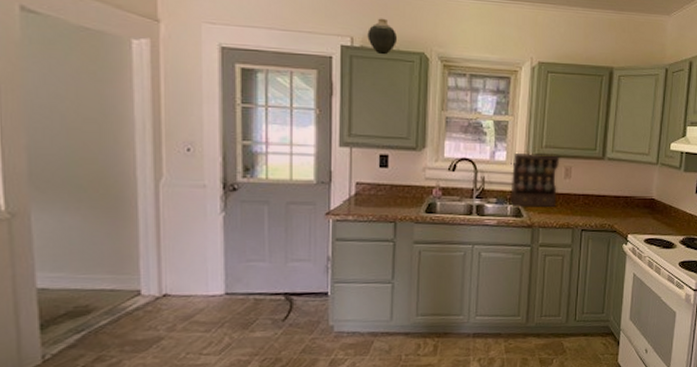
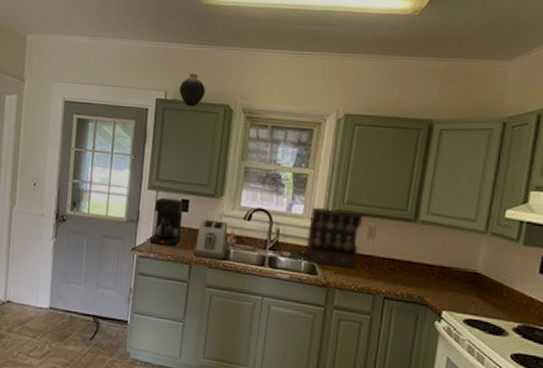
coffee maker: none [346,154,383,206] -> present [149,197,184,247]
toaster: none [396,174,434,214] -> present [192,220,229,260]

